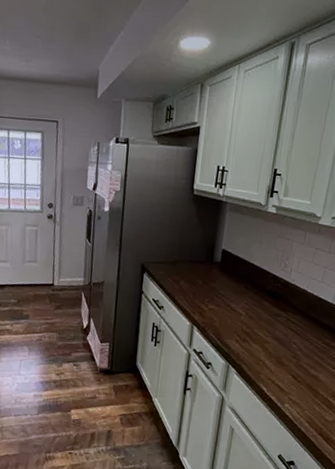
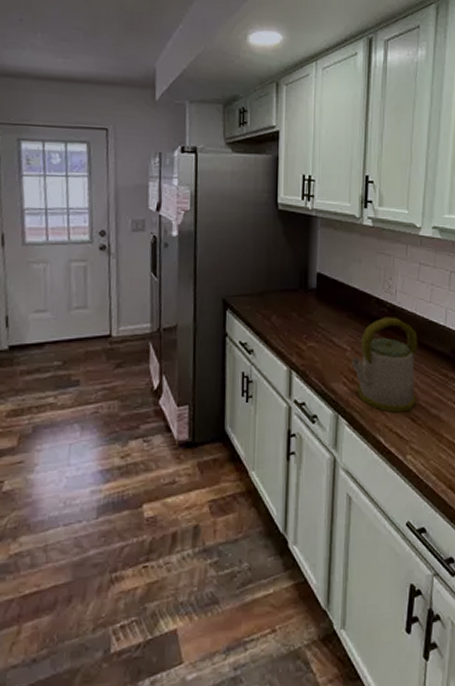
kettle: none [244,290,307,370] -> present [350,317,418,413]

